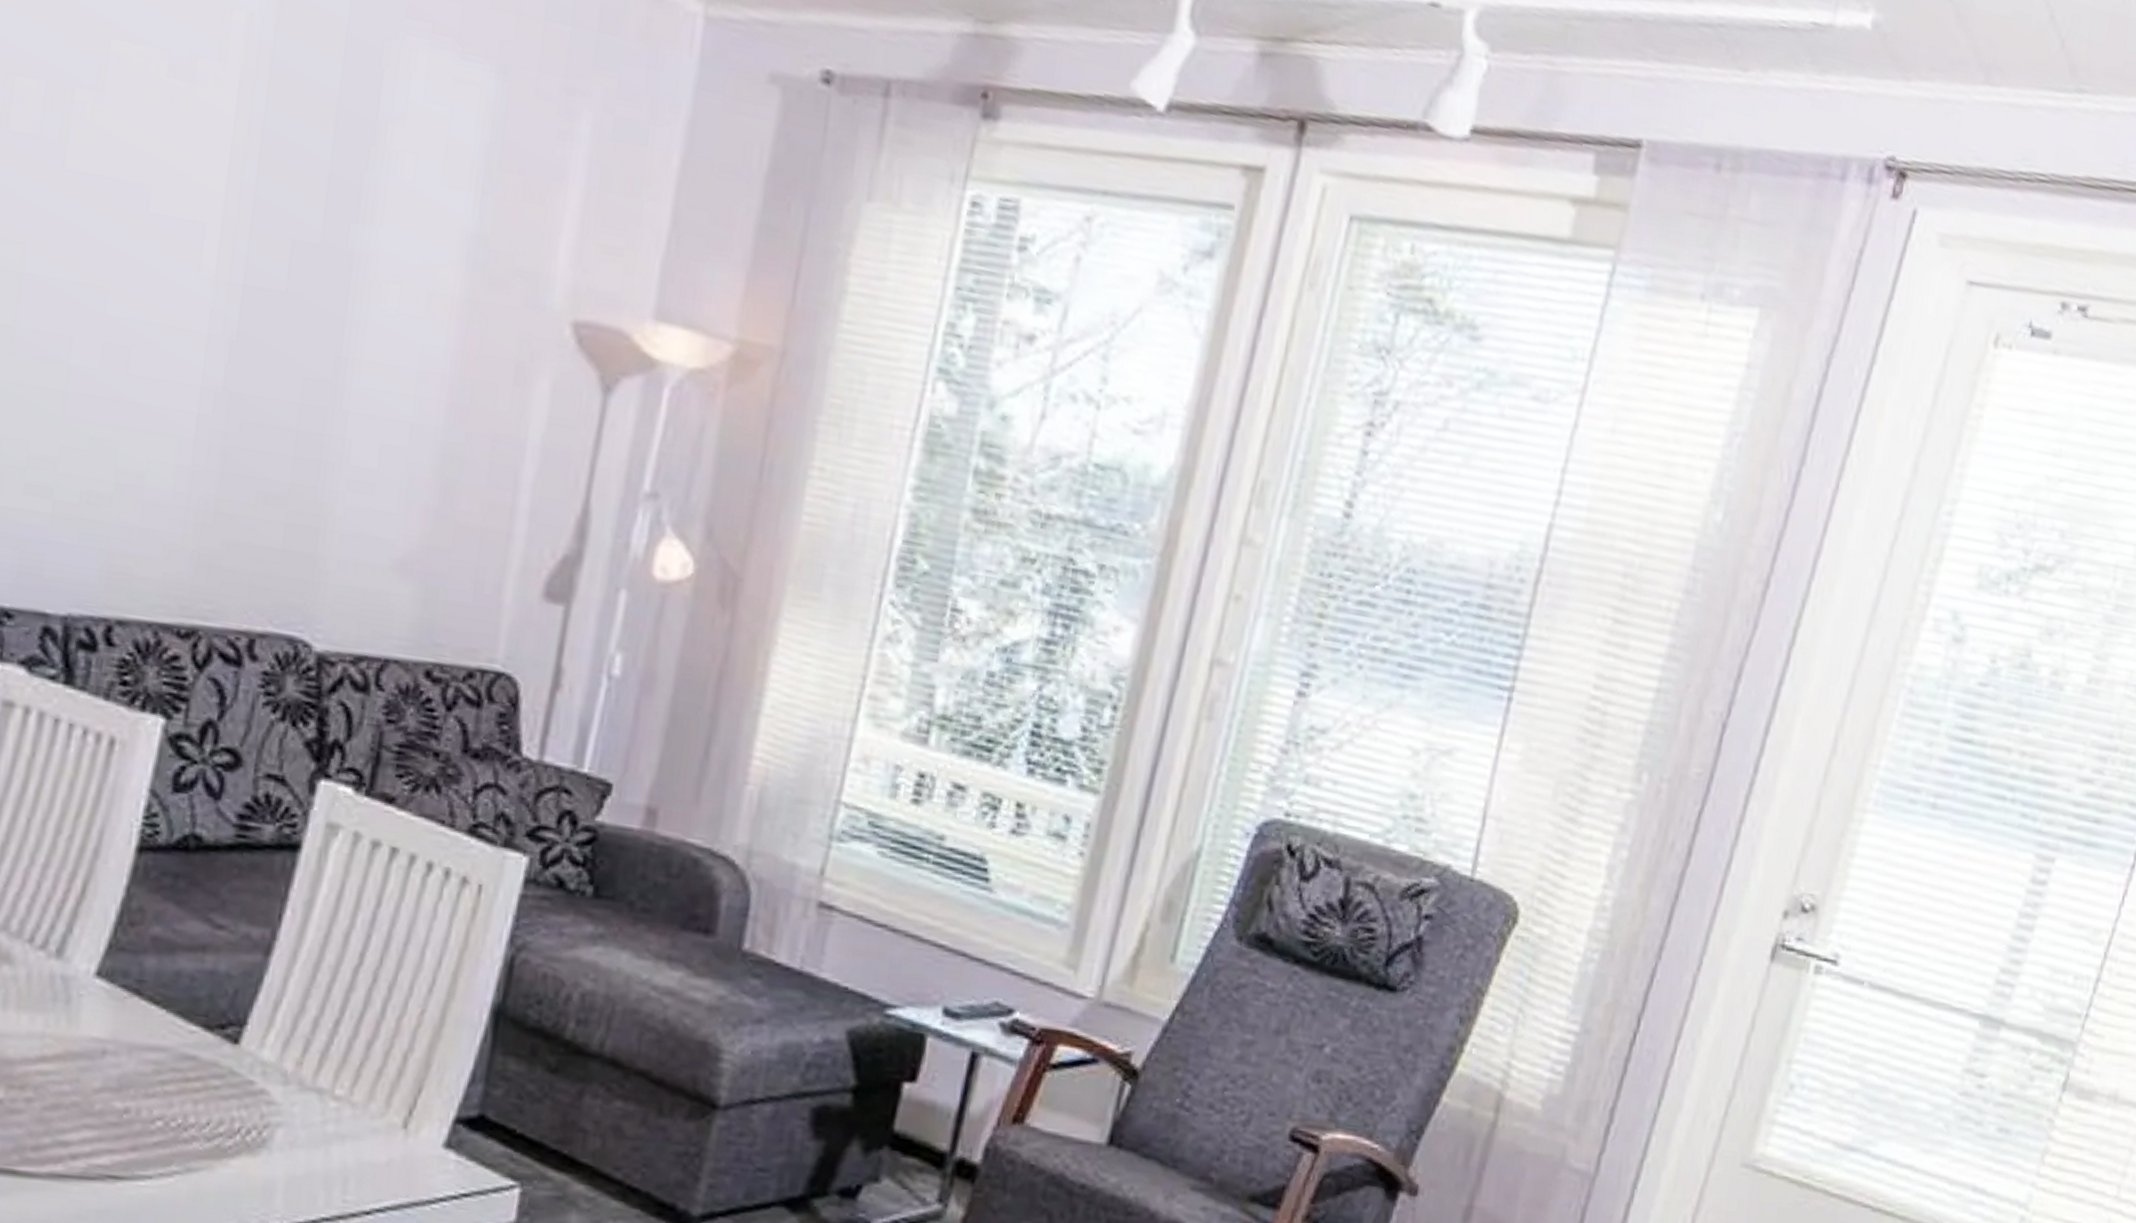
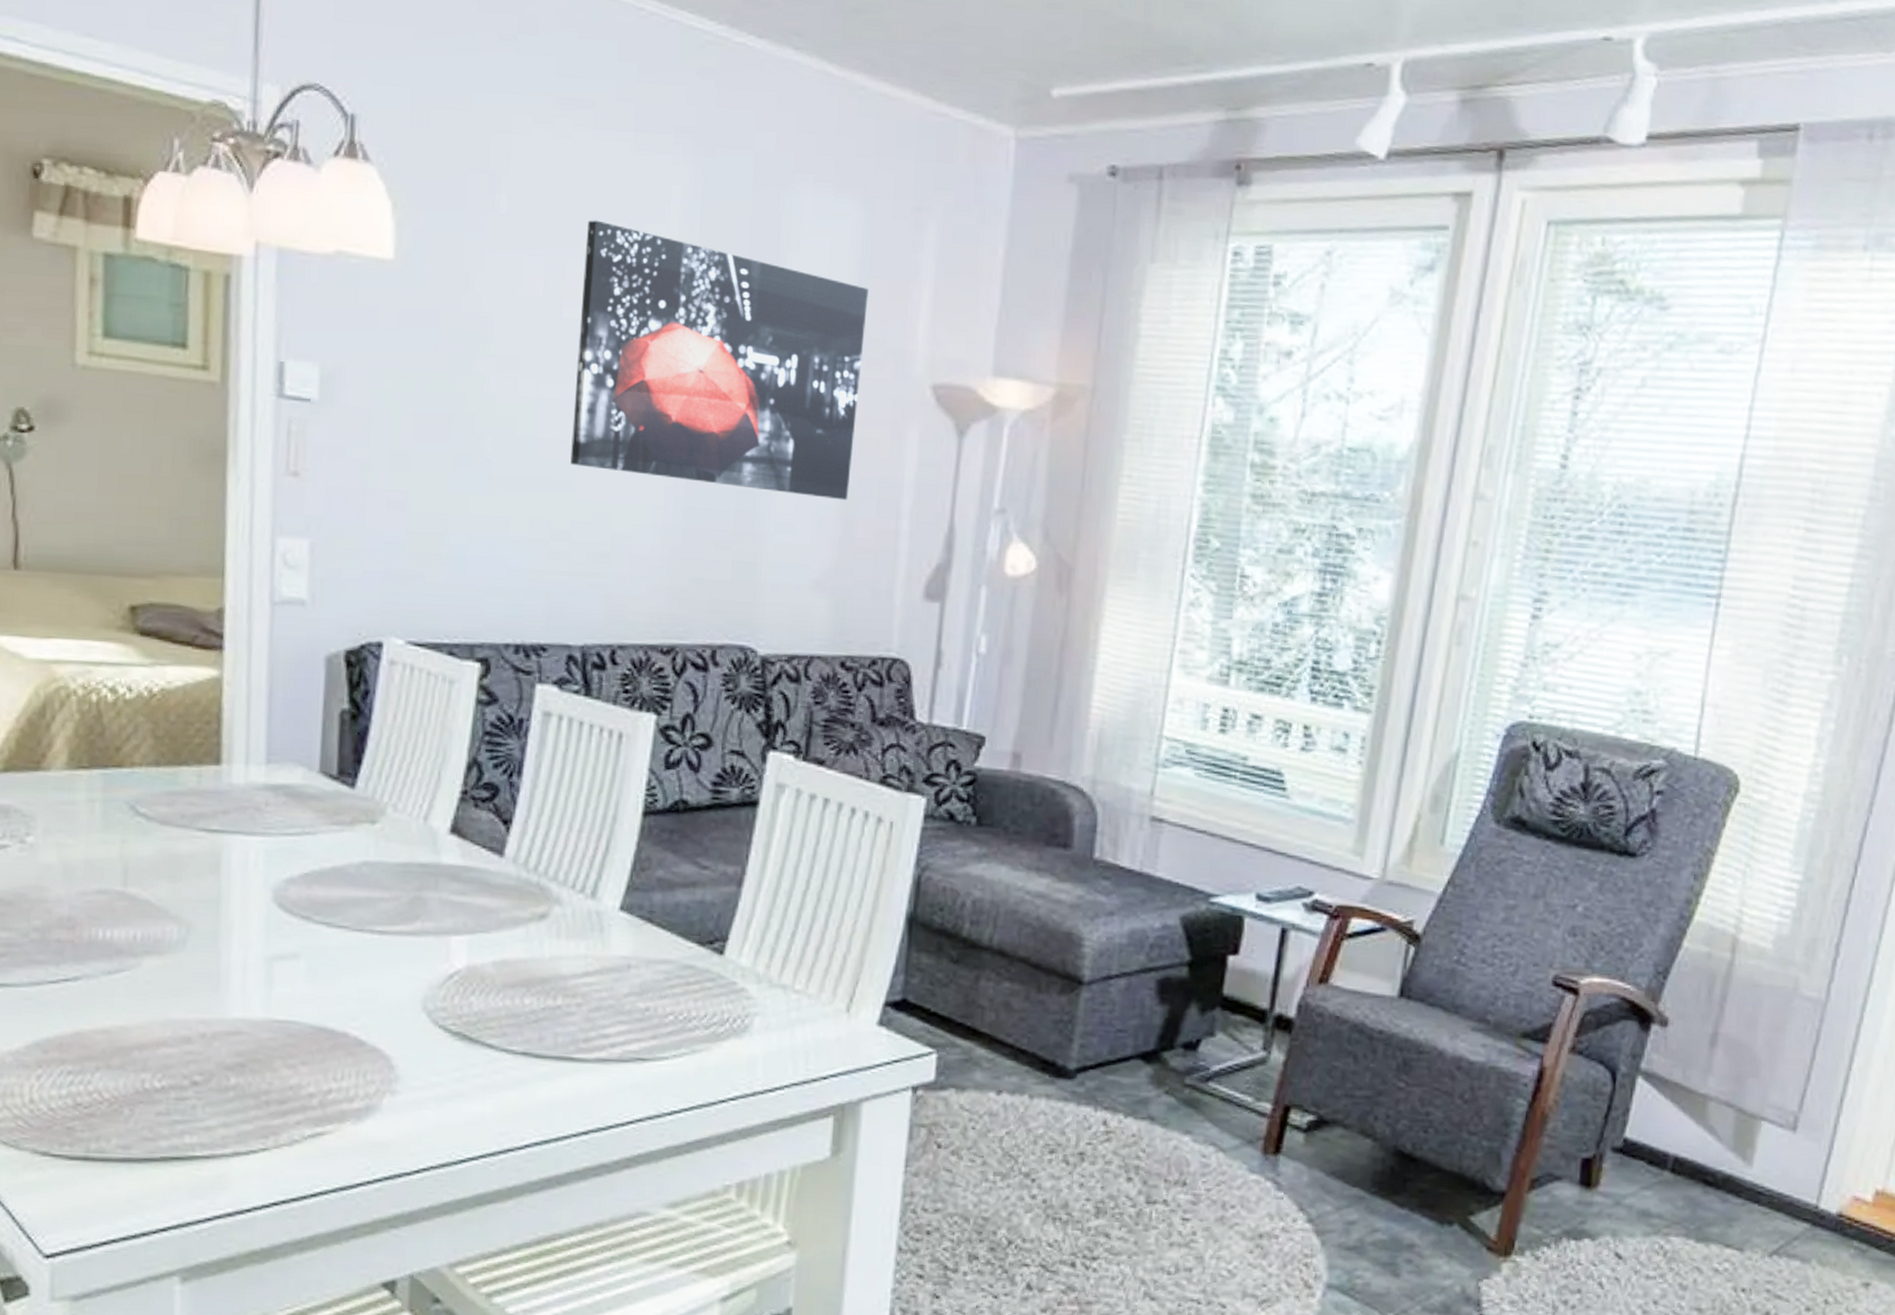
wall art: none [64,40,496,460] -> present [570,220,868,501]

